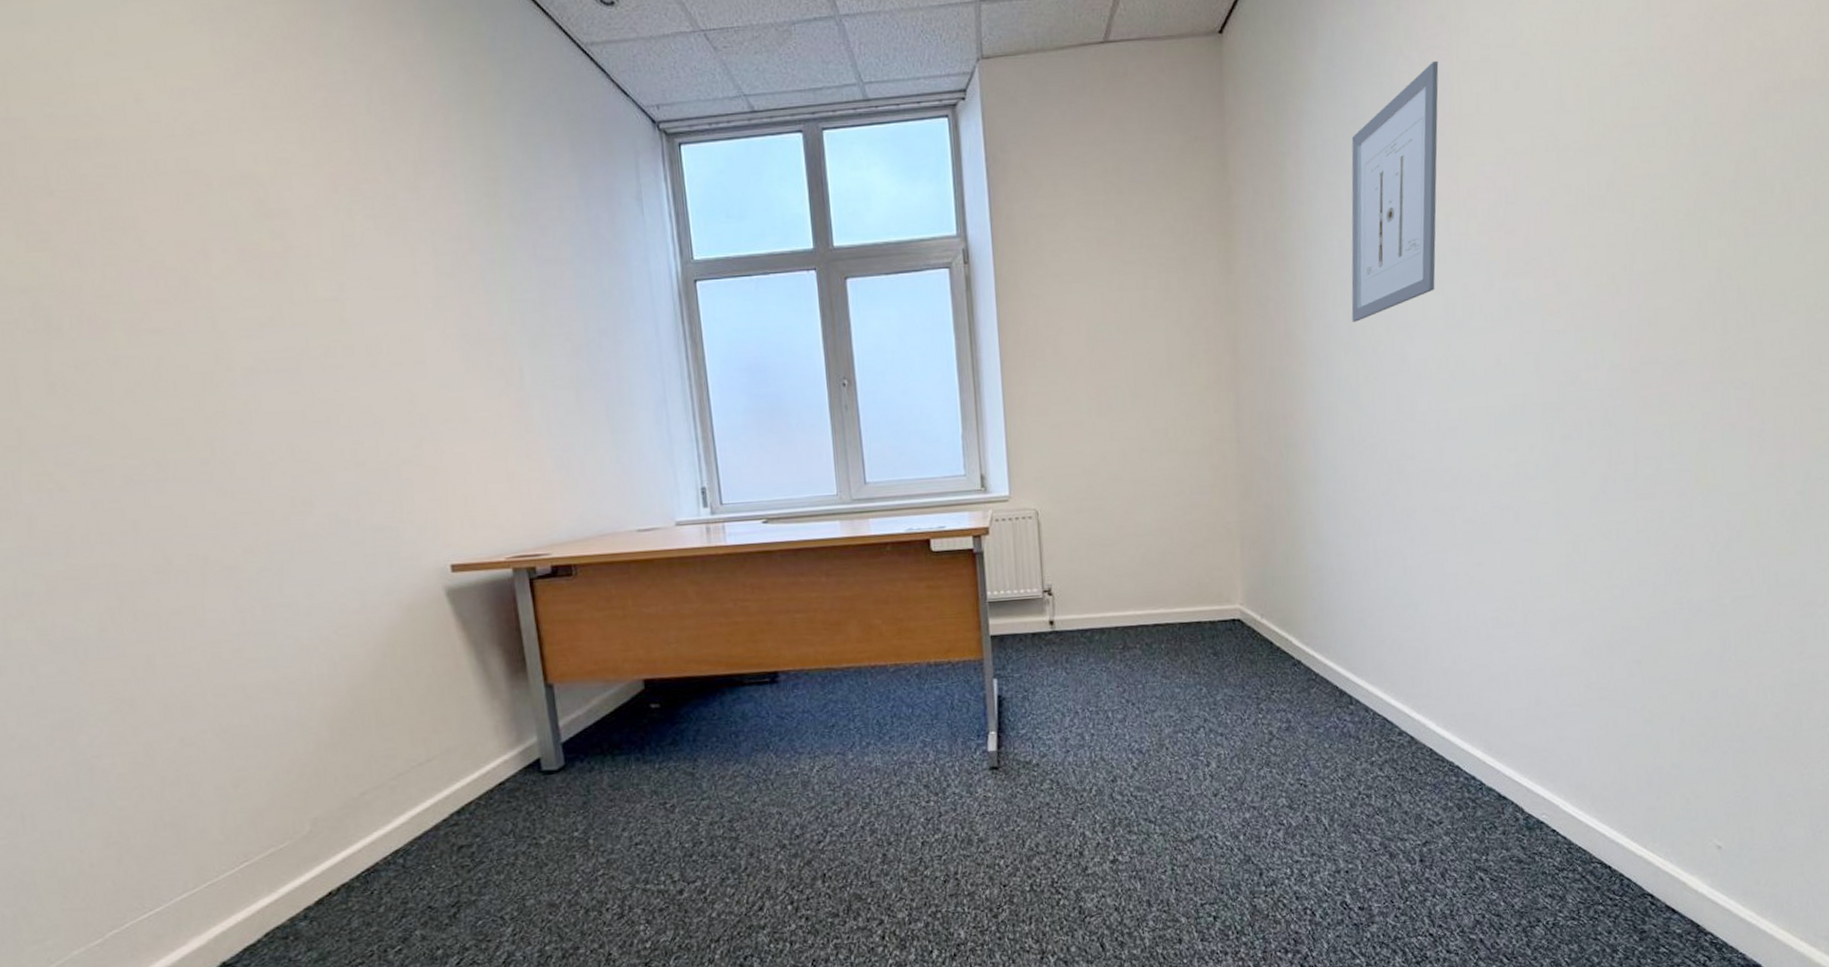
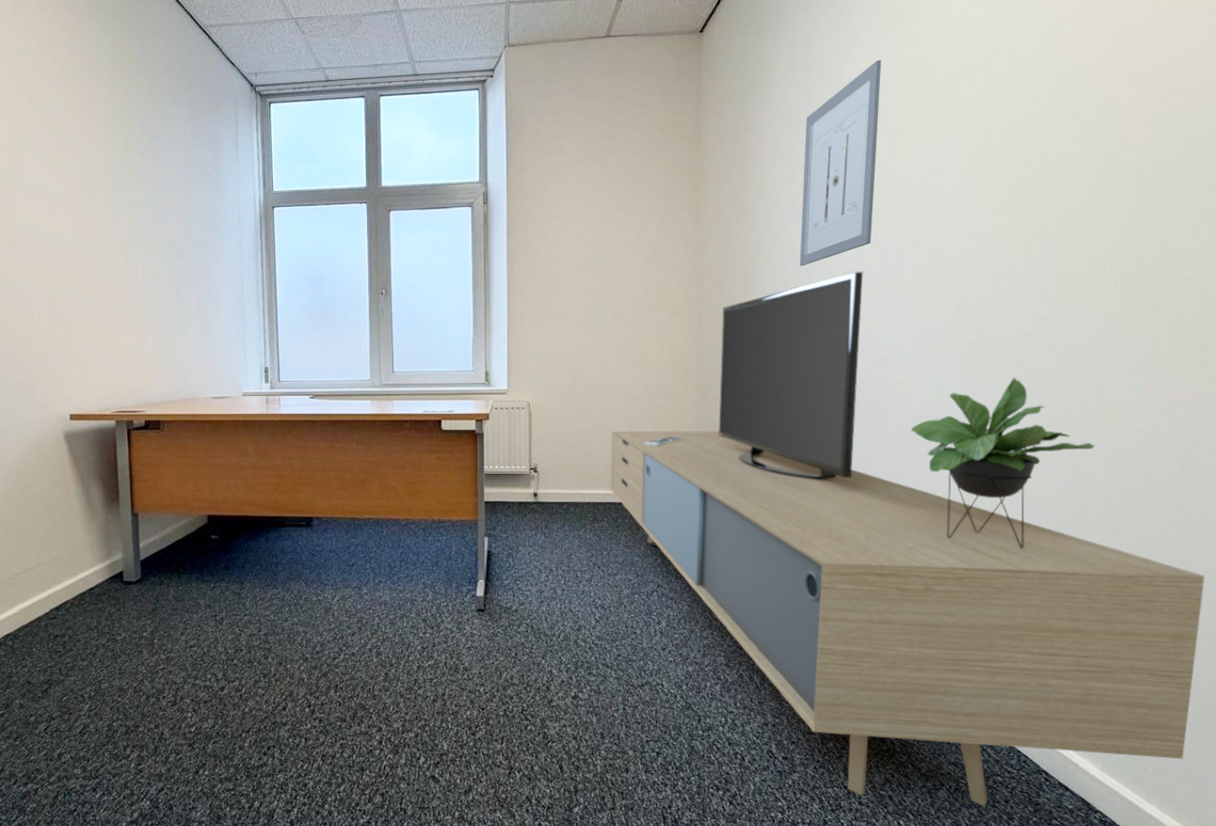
media console: none [1138,324,1818,943] -> present [610,271,1205,807]

